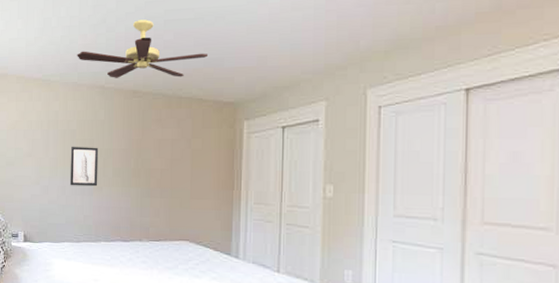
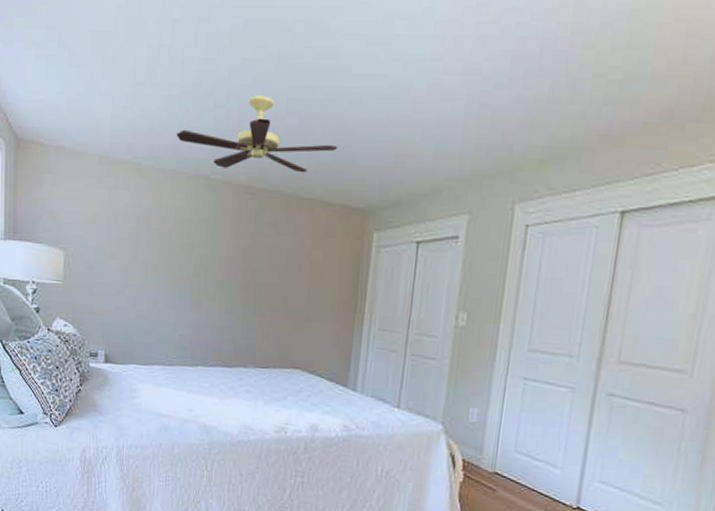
wall art: present [69,146,99,187] -> none [162,249,200,301]

